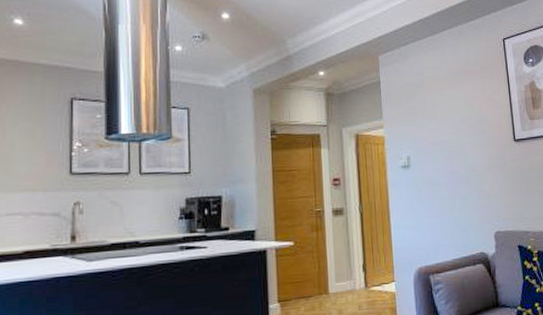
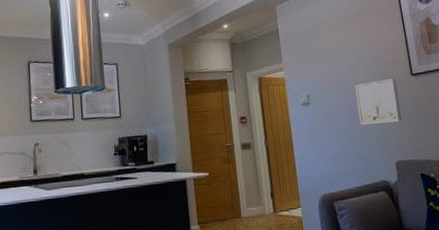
wall art: none [457,143,503,192] -> present [354,78,402,125]

